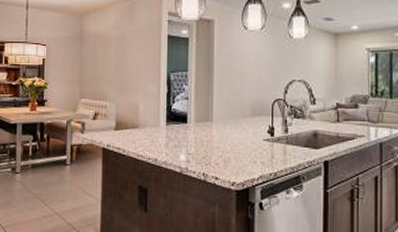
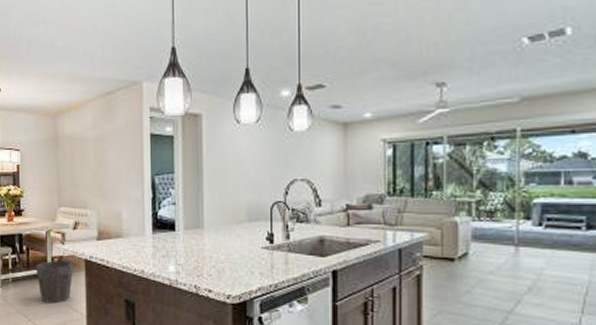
waste bin: none [54,148,92,189] -> present [35,260,74,304]

